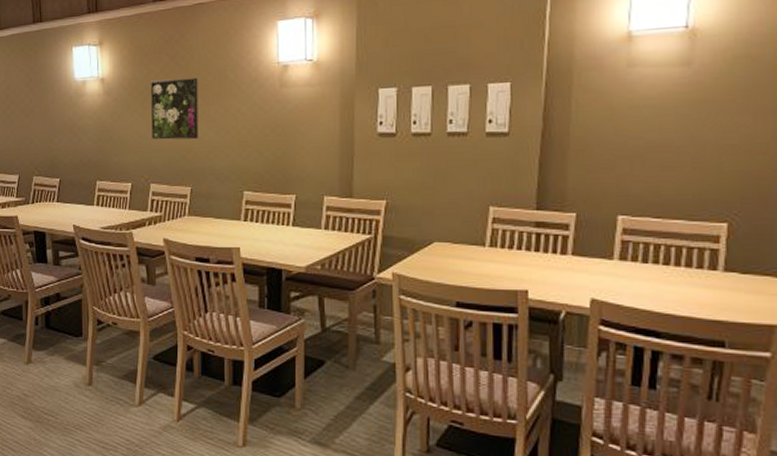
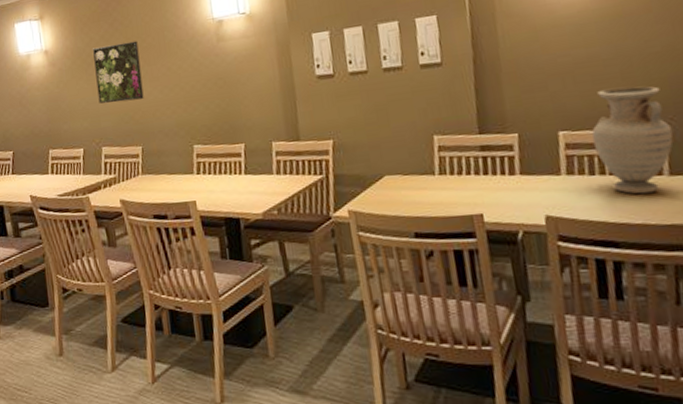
vase: none [651,177,735,288] -> present [591,86,674,195]

